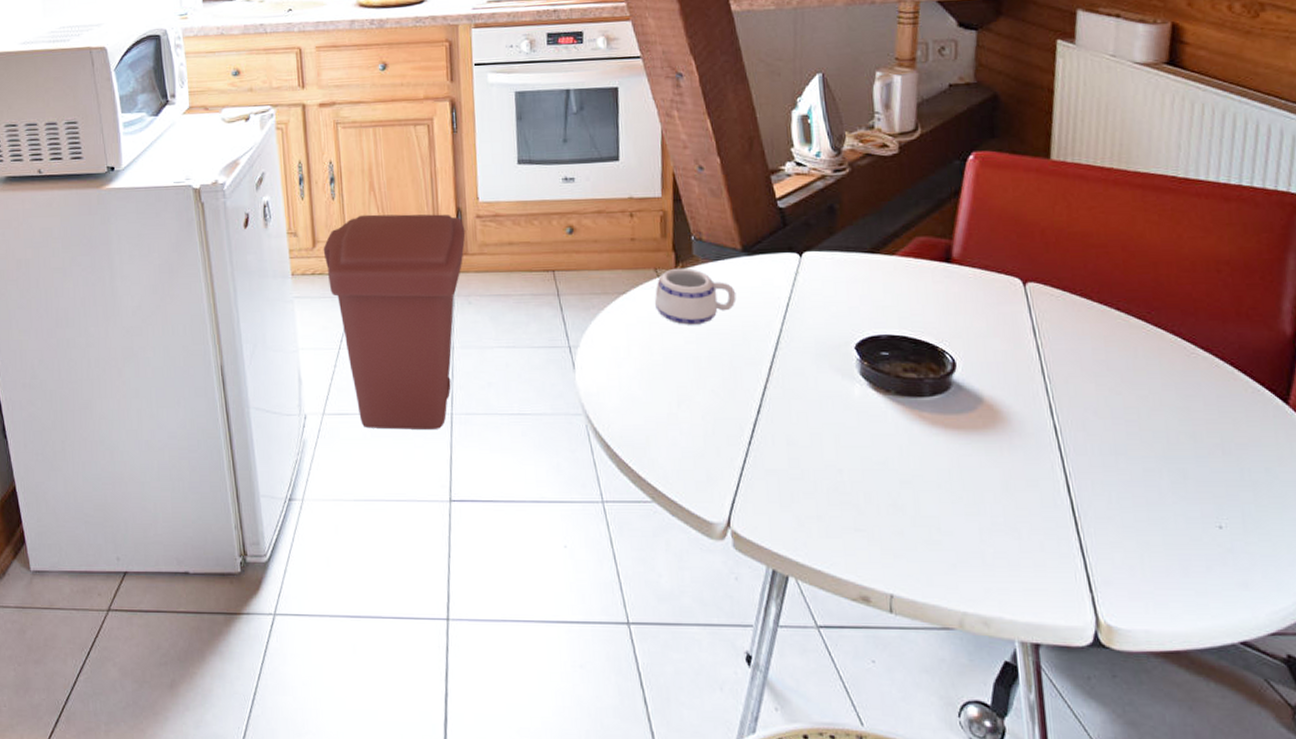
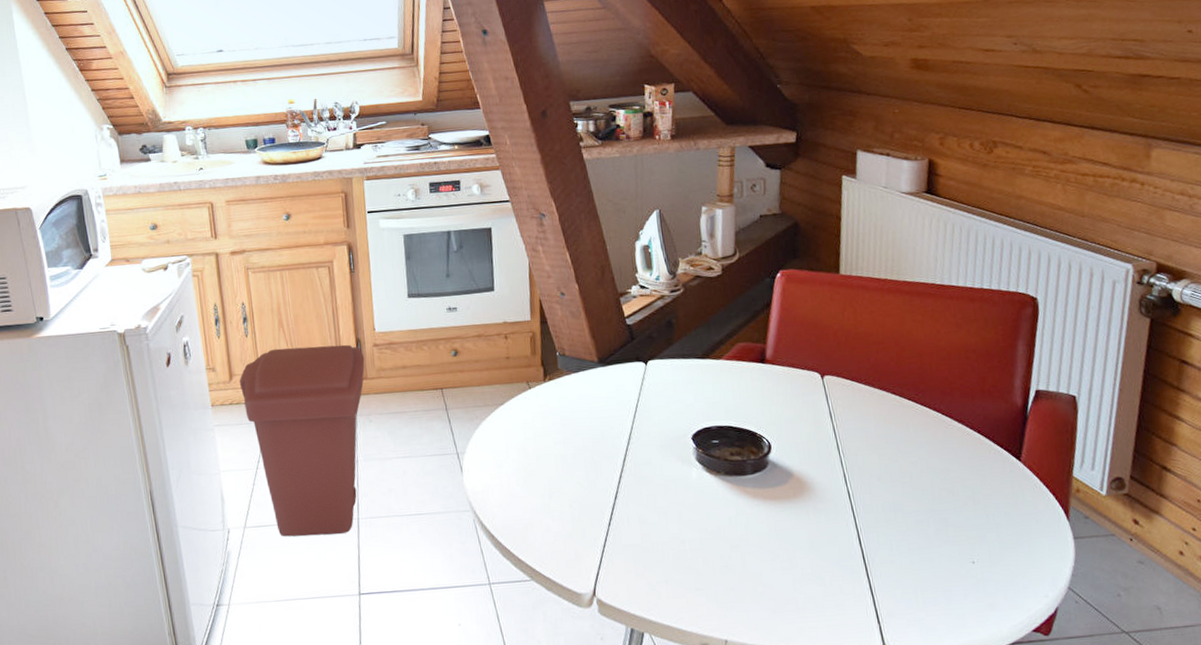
mug: present [654,267,737,325] -> none [527,379,595,428]

